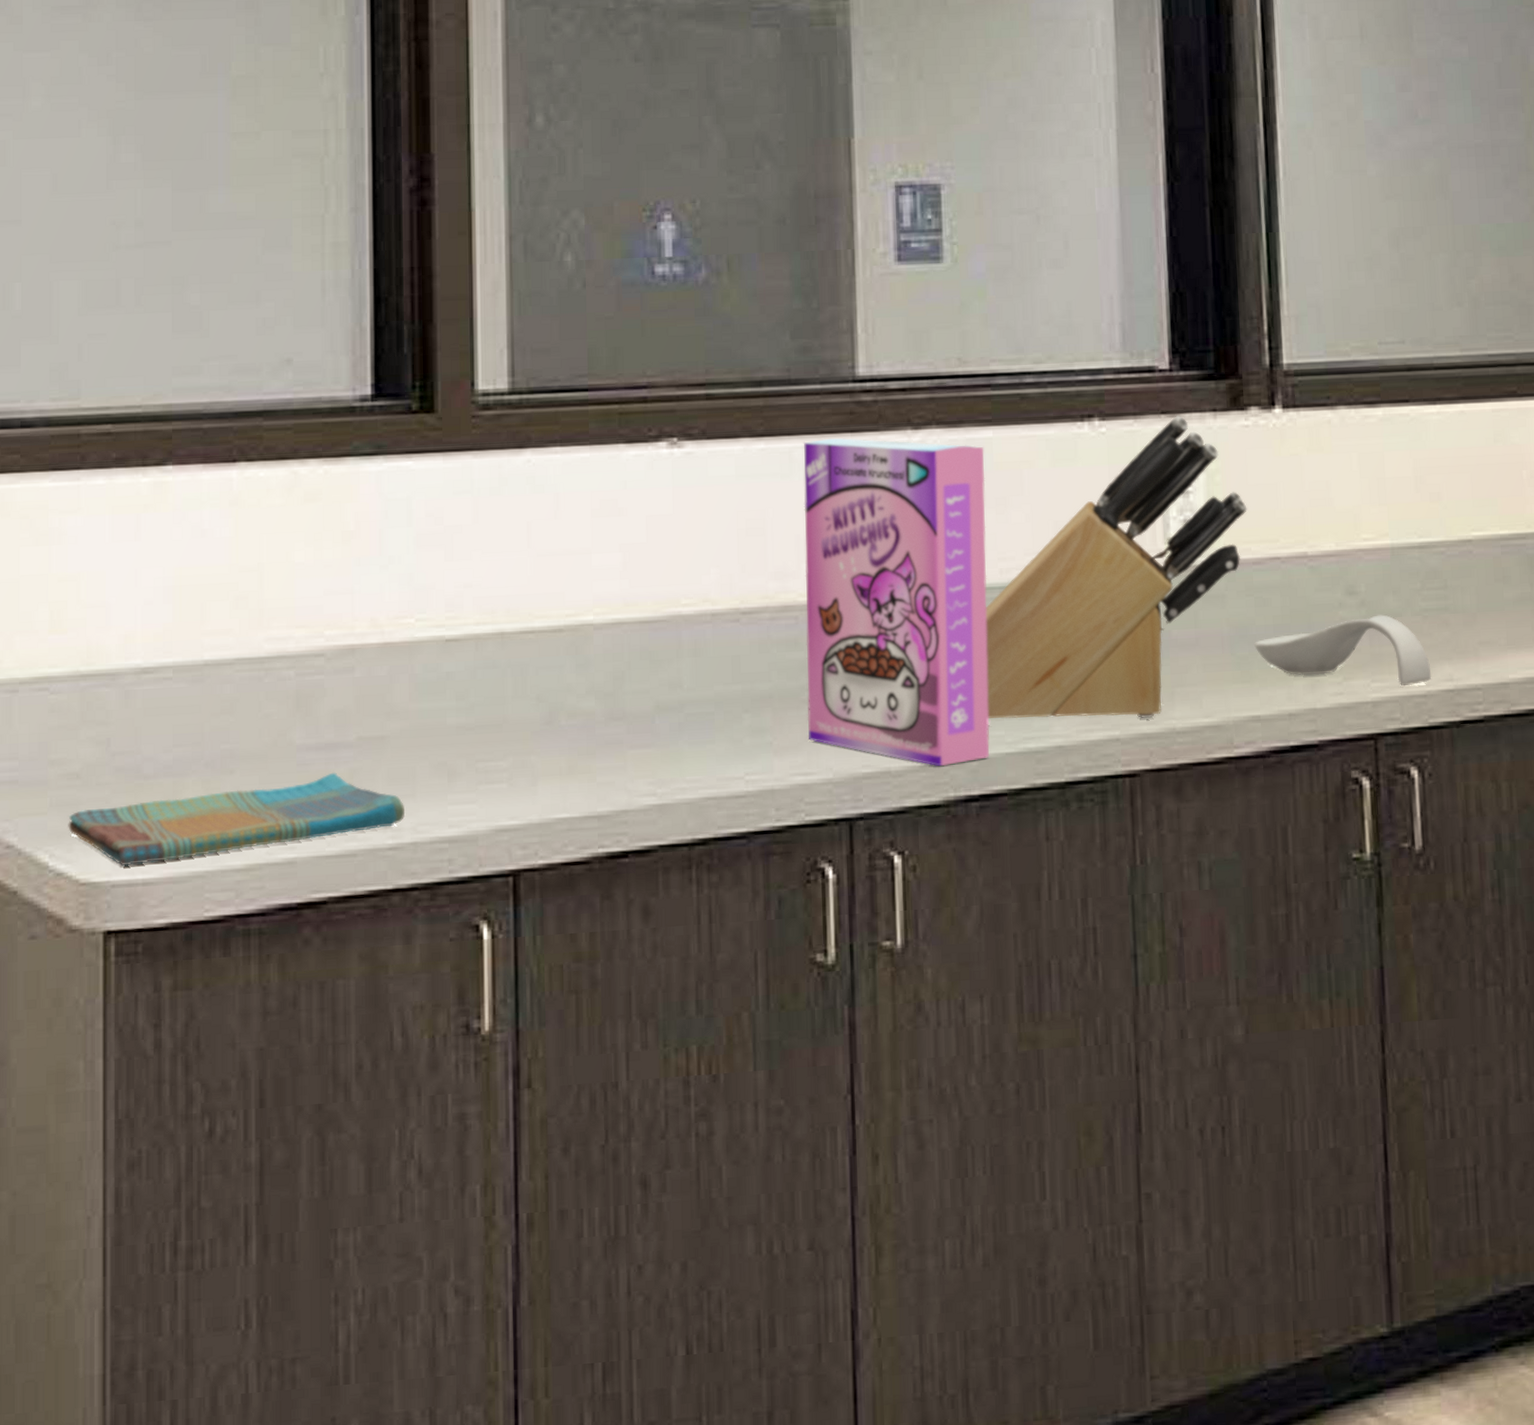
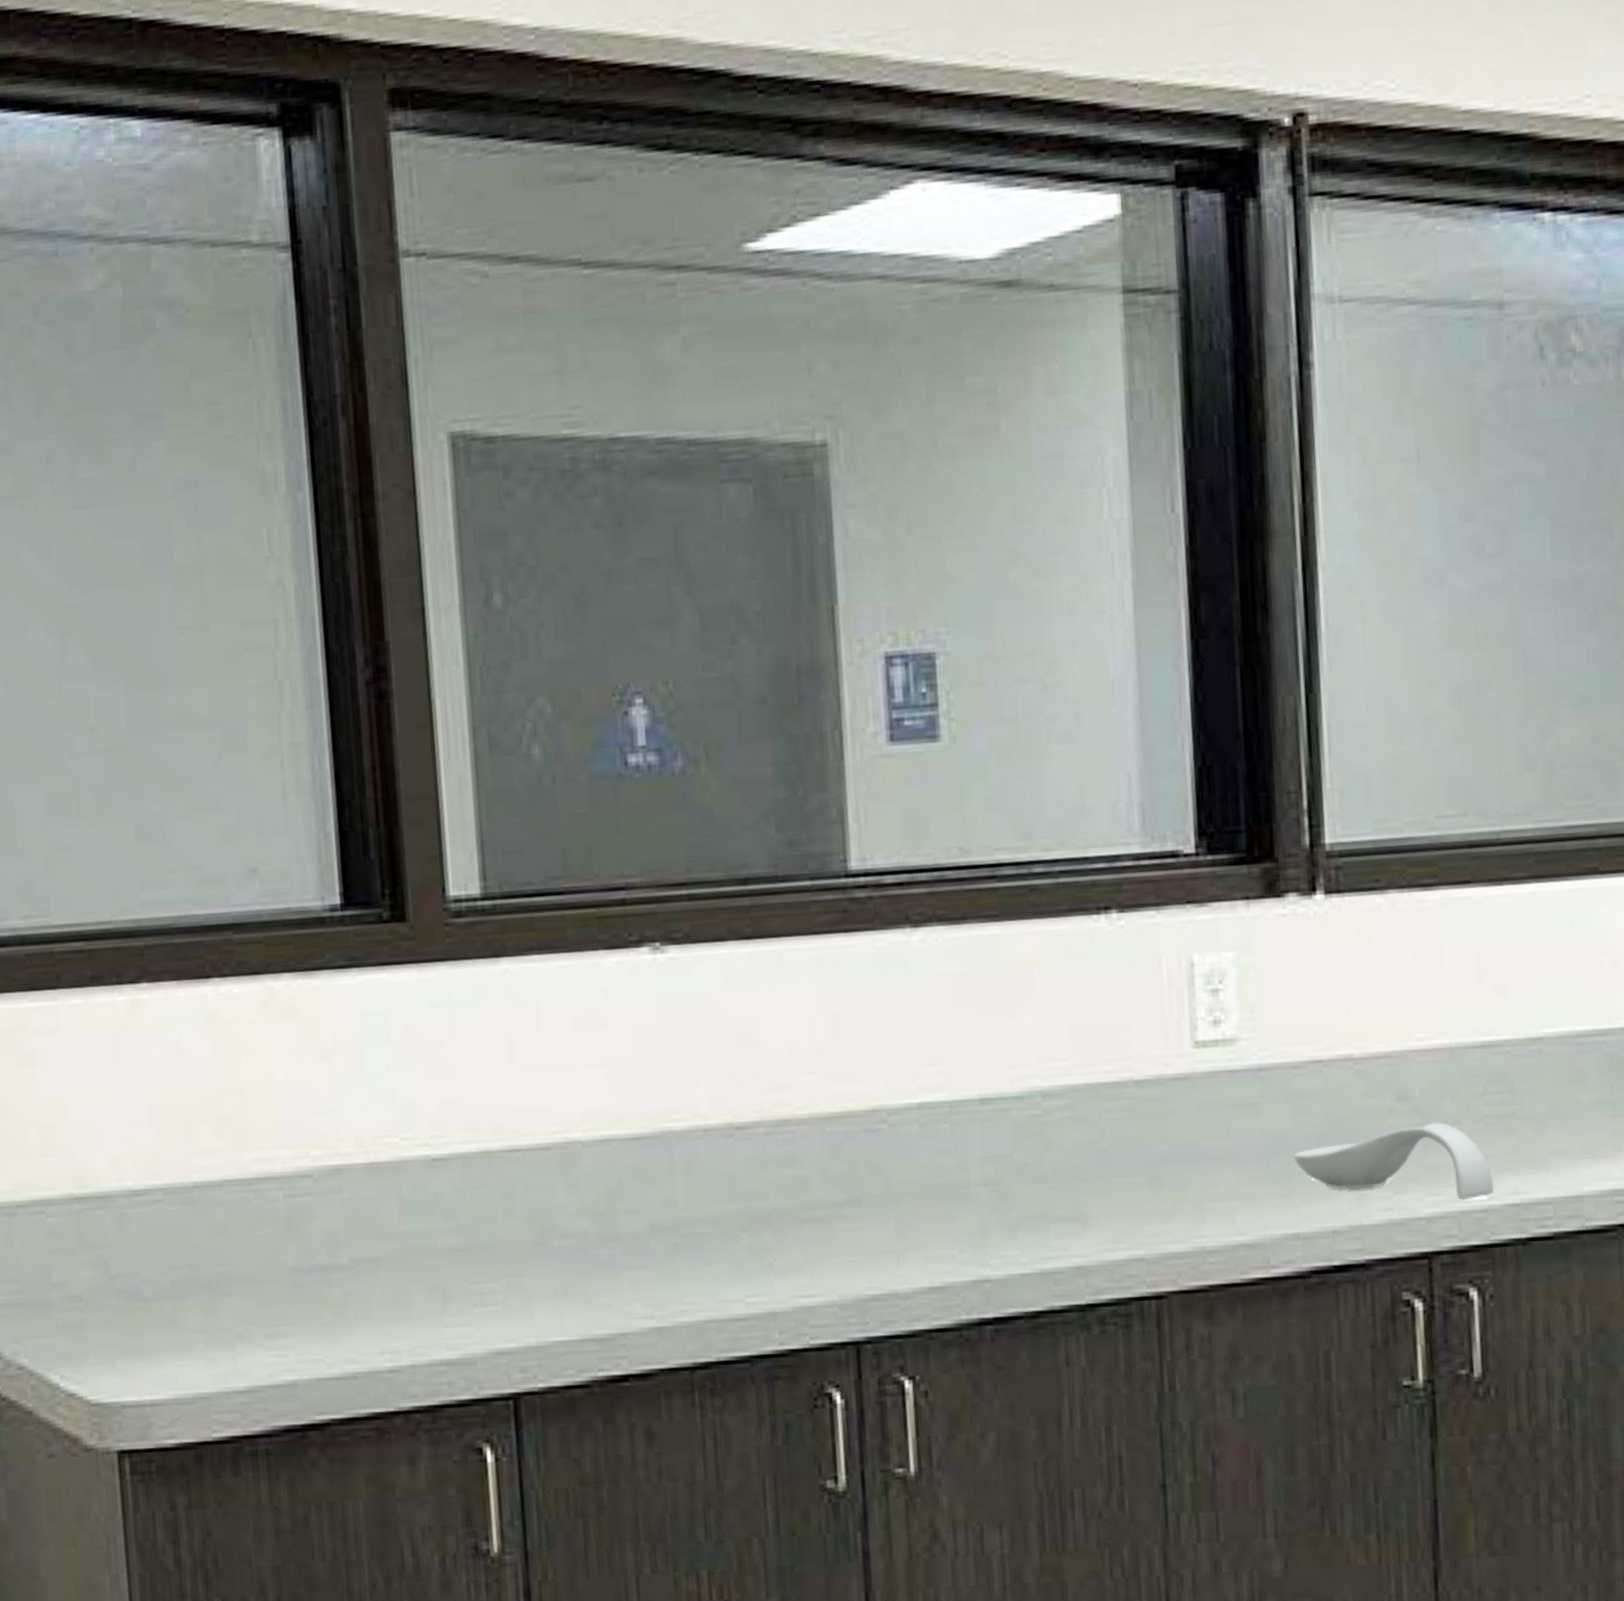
dish towel: present [68,772,404,867] -> none [75,1294,402,1388]
cereal box: present [804,438,990,767] -> none [795,939,1004,1289]
knife block: present [985,415,1247,719] -> none [995,904,1285,1238]

